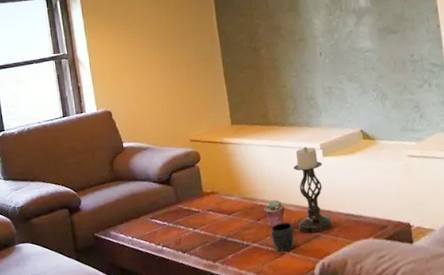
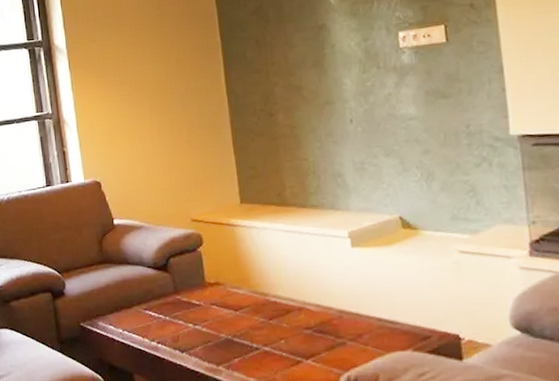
potted succulent: present [263,199,285,228] -> none [277,295,304,330]
mug: present [270,222,295,252] -> none [285,323,315,359]
candle holder: present [293,146,334,234] -> none [314,234,363,340]

